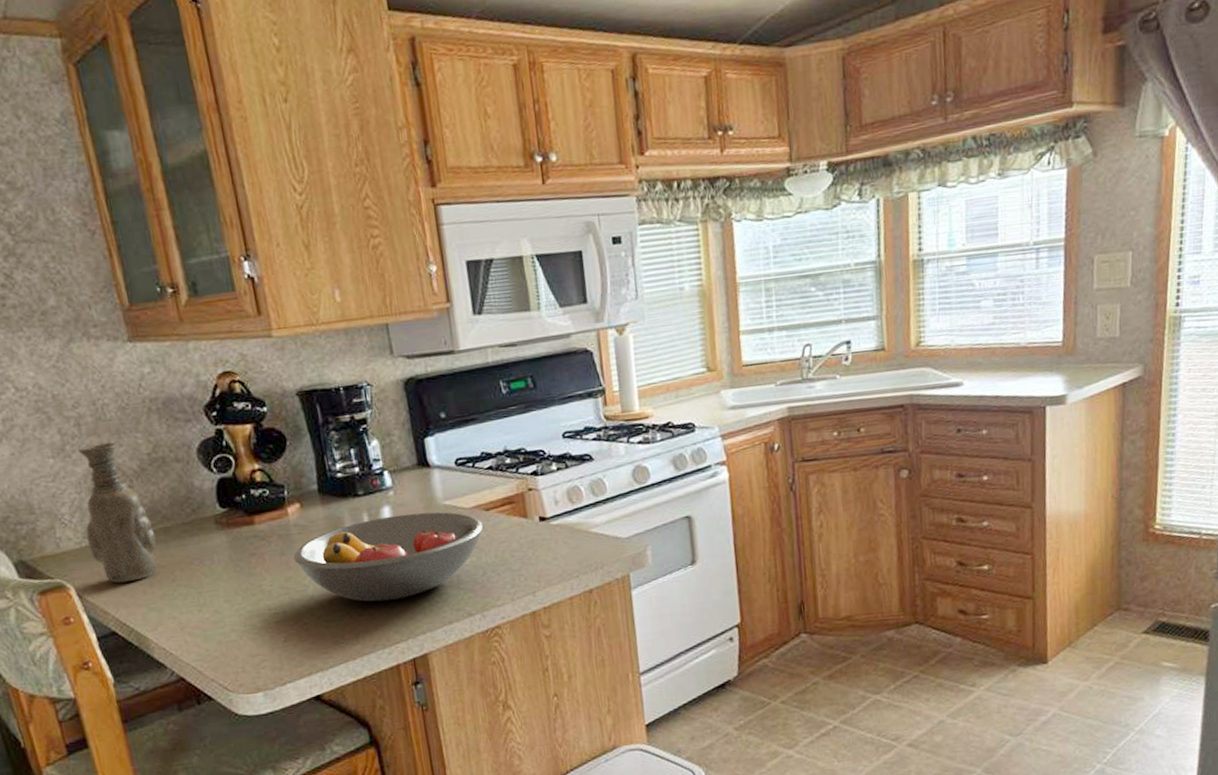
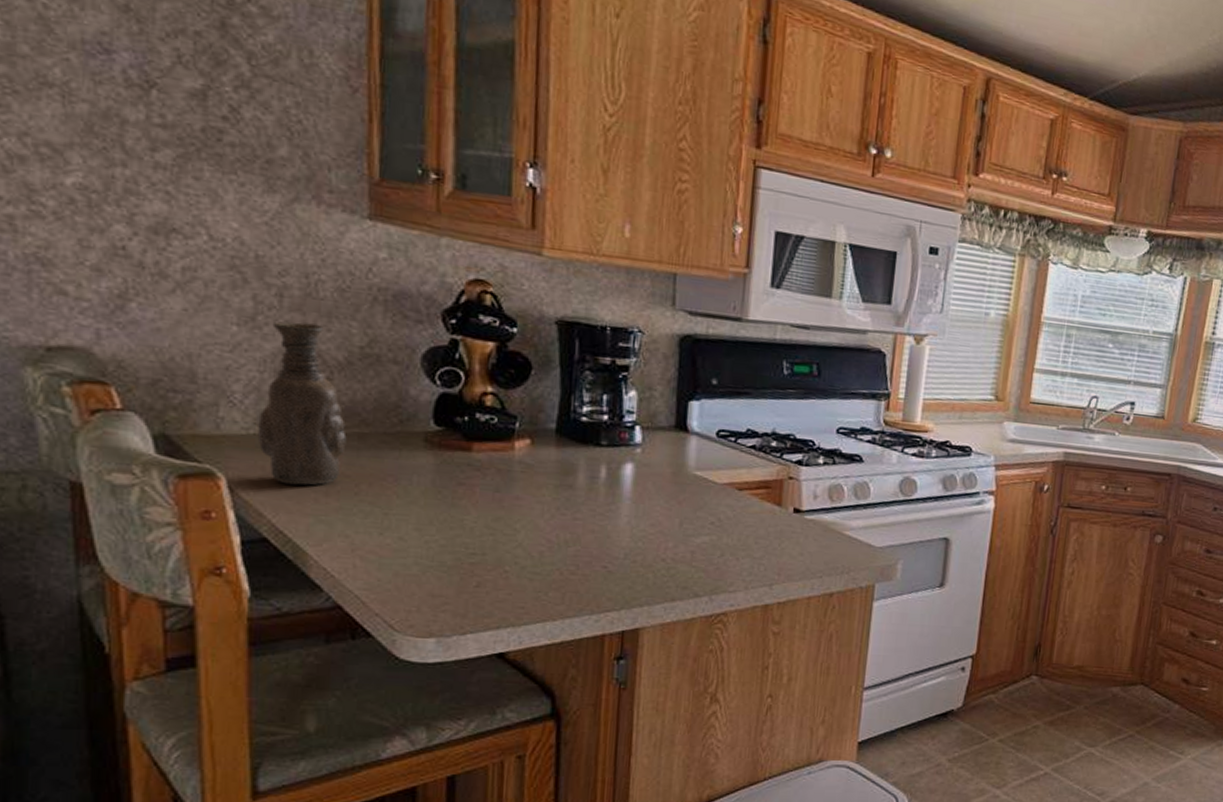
fruit bowl: present [293,512,484,602] -> none [509,473,733,565]

